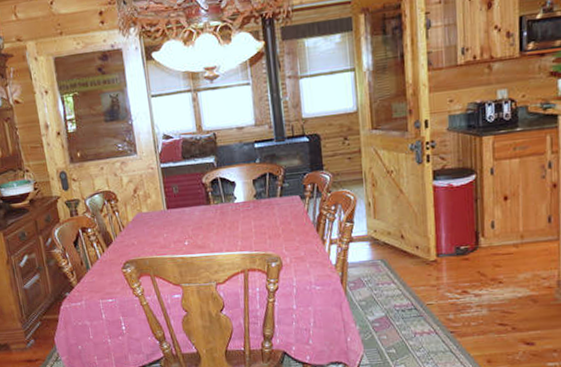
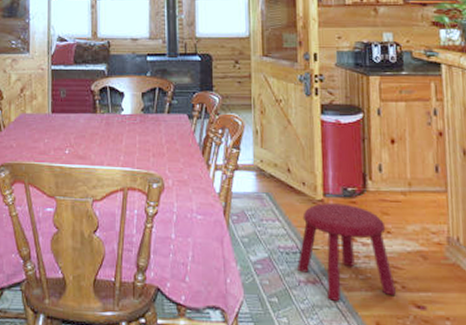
stool: none [413,261,507,347] -> present [297,203,397,302]

